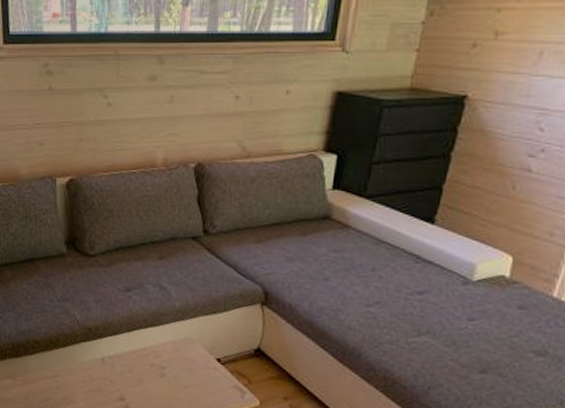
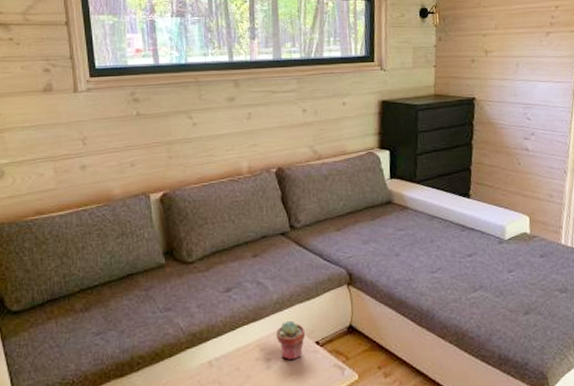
potted succulent: none [174,331,207,373] -> present [275,320,306,361]

